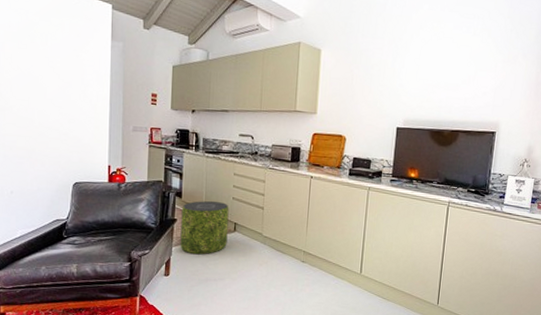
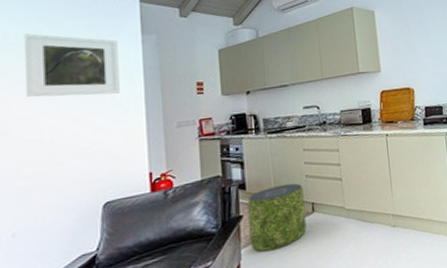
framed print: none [22,26,92,91] -> present [23,33,120,98]

